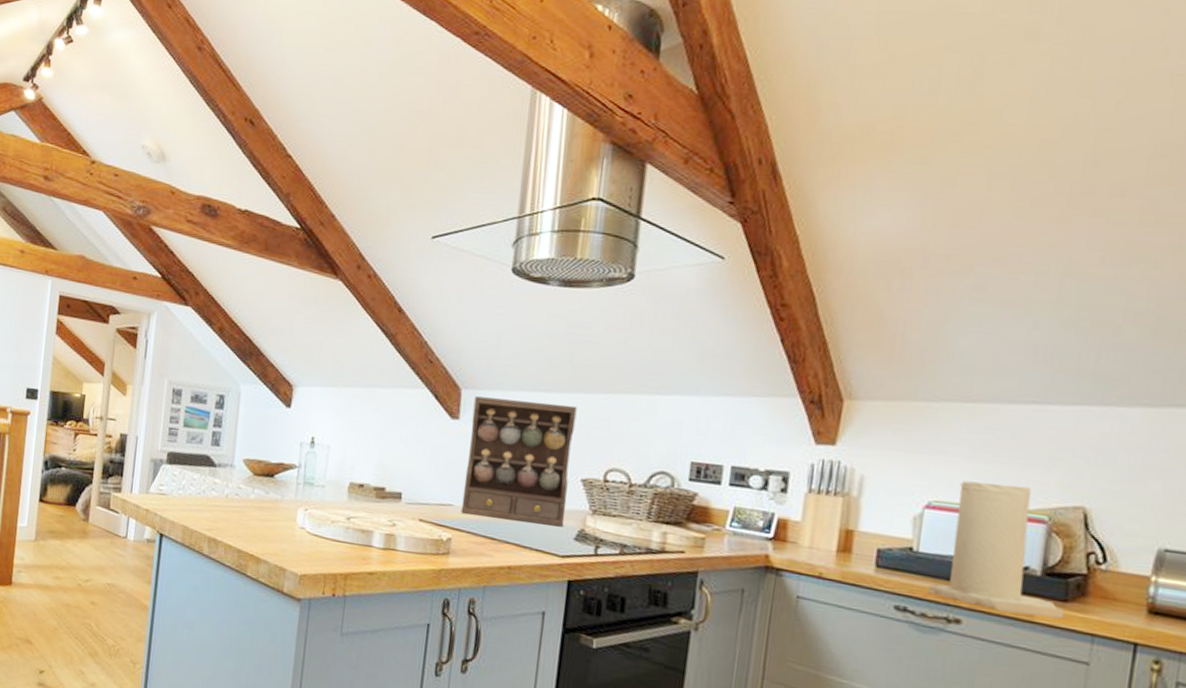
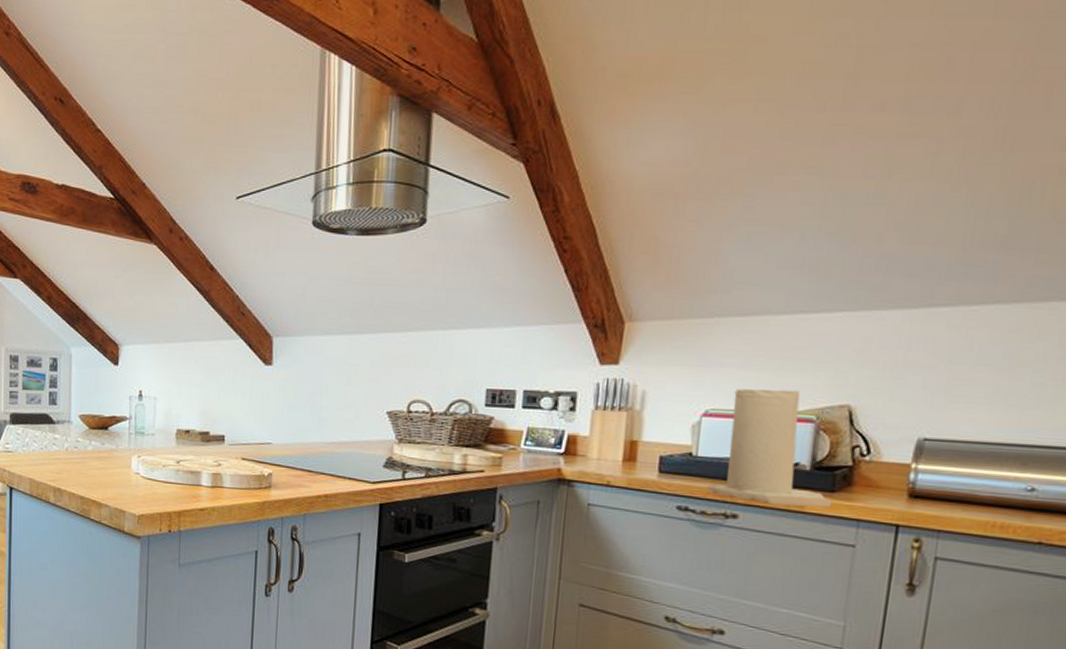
spice rack: present [461,396,577,527] -> none [279,343,380,456]

